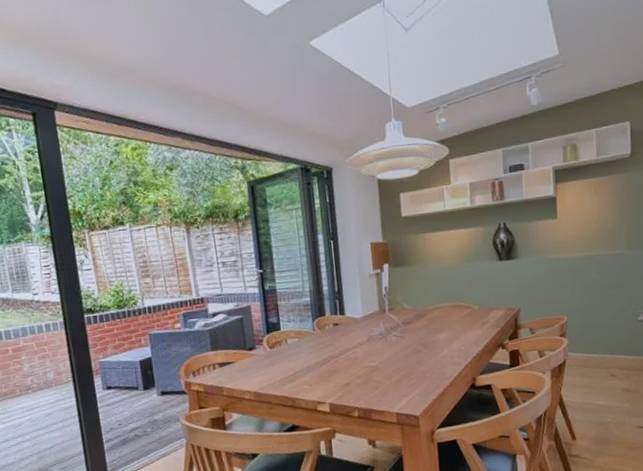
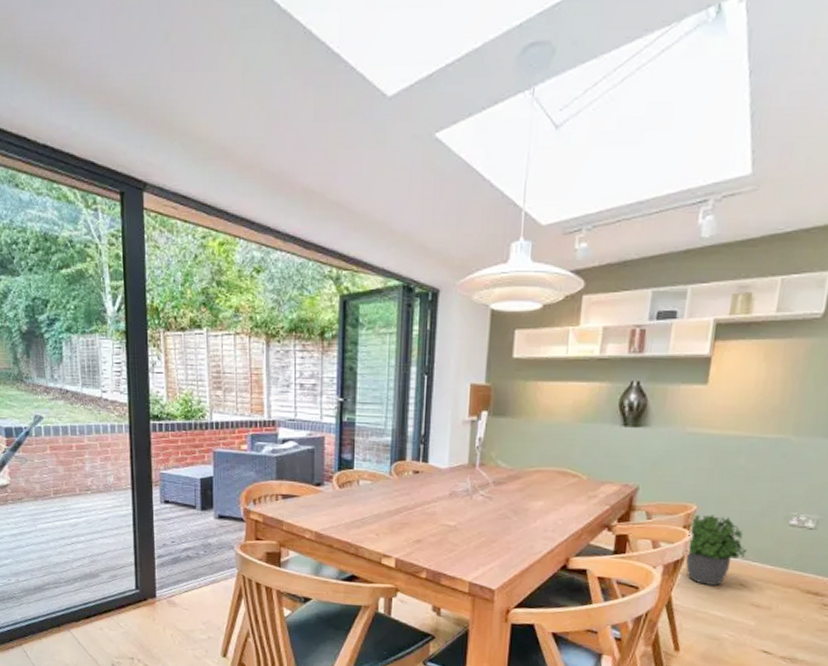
potted plant: none [564,322,612,381] -> present [685,514,747,585]

